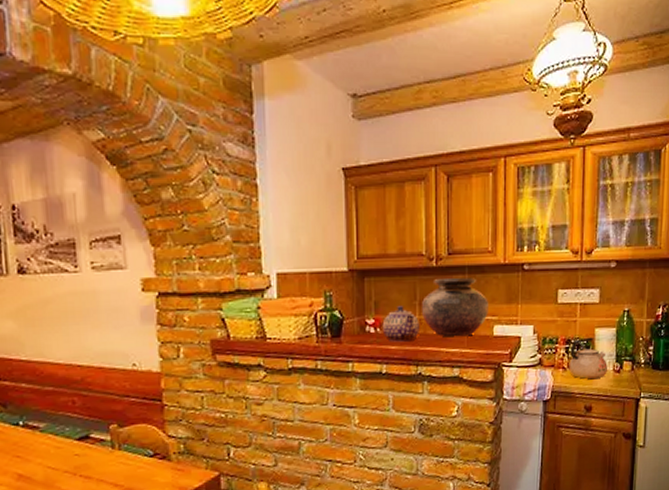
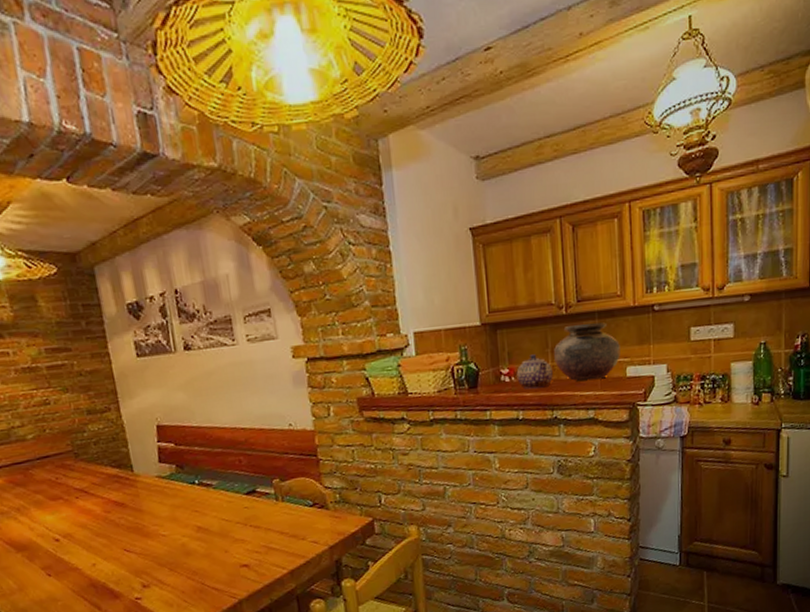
kettle: present [568,337,607,379] -> none [705,371,745,413]

